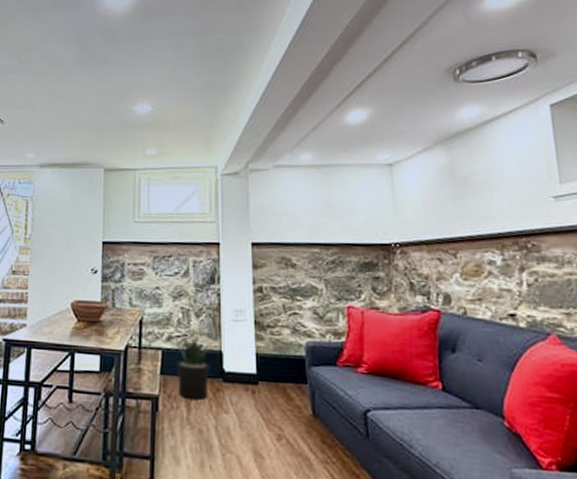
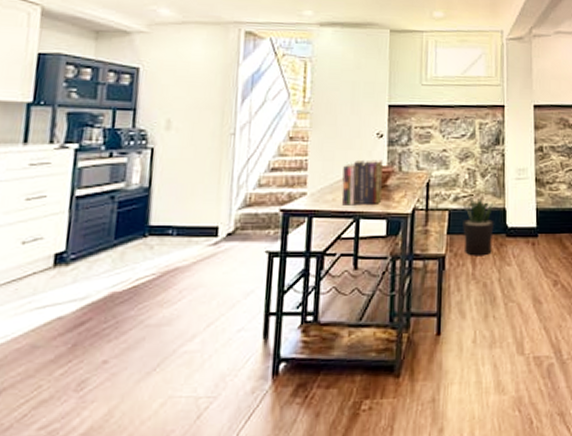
books: none [58,294,97,339] -> present [341,159,383,206]

